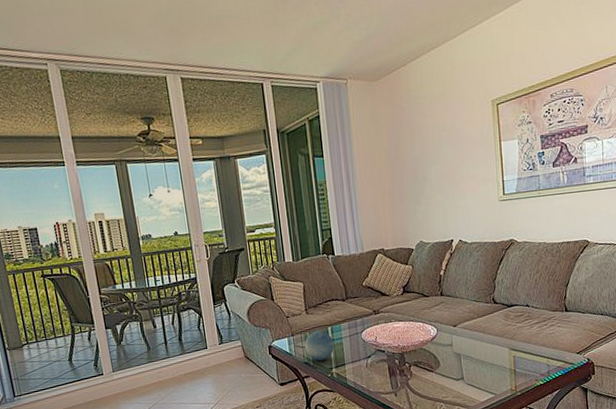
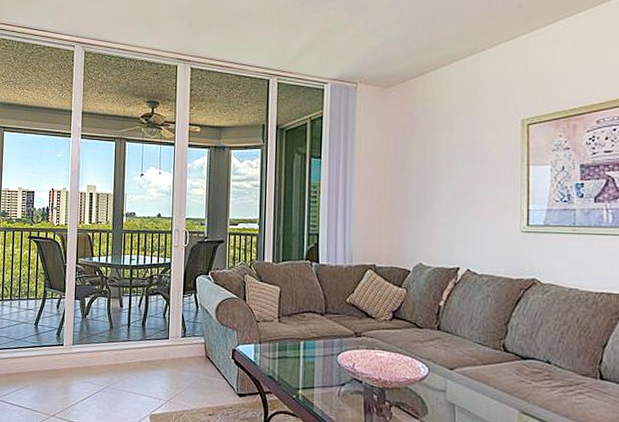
decorative ball: present [305,331,335,361] -> none [272,343,305,378]

